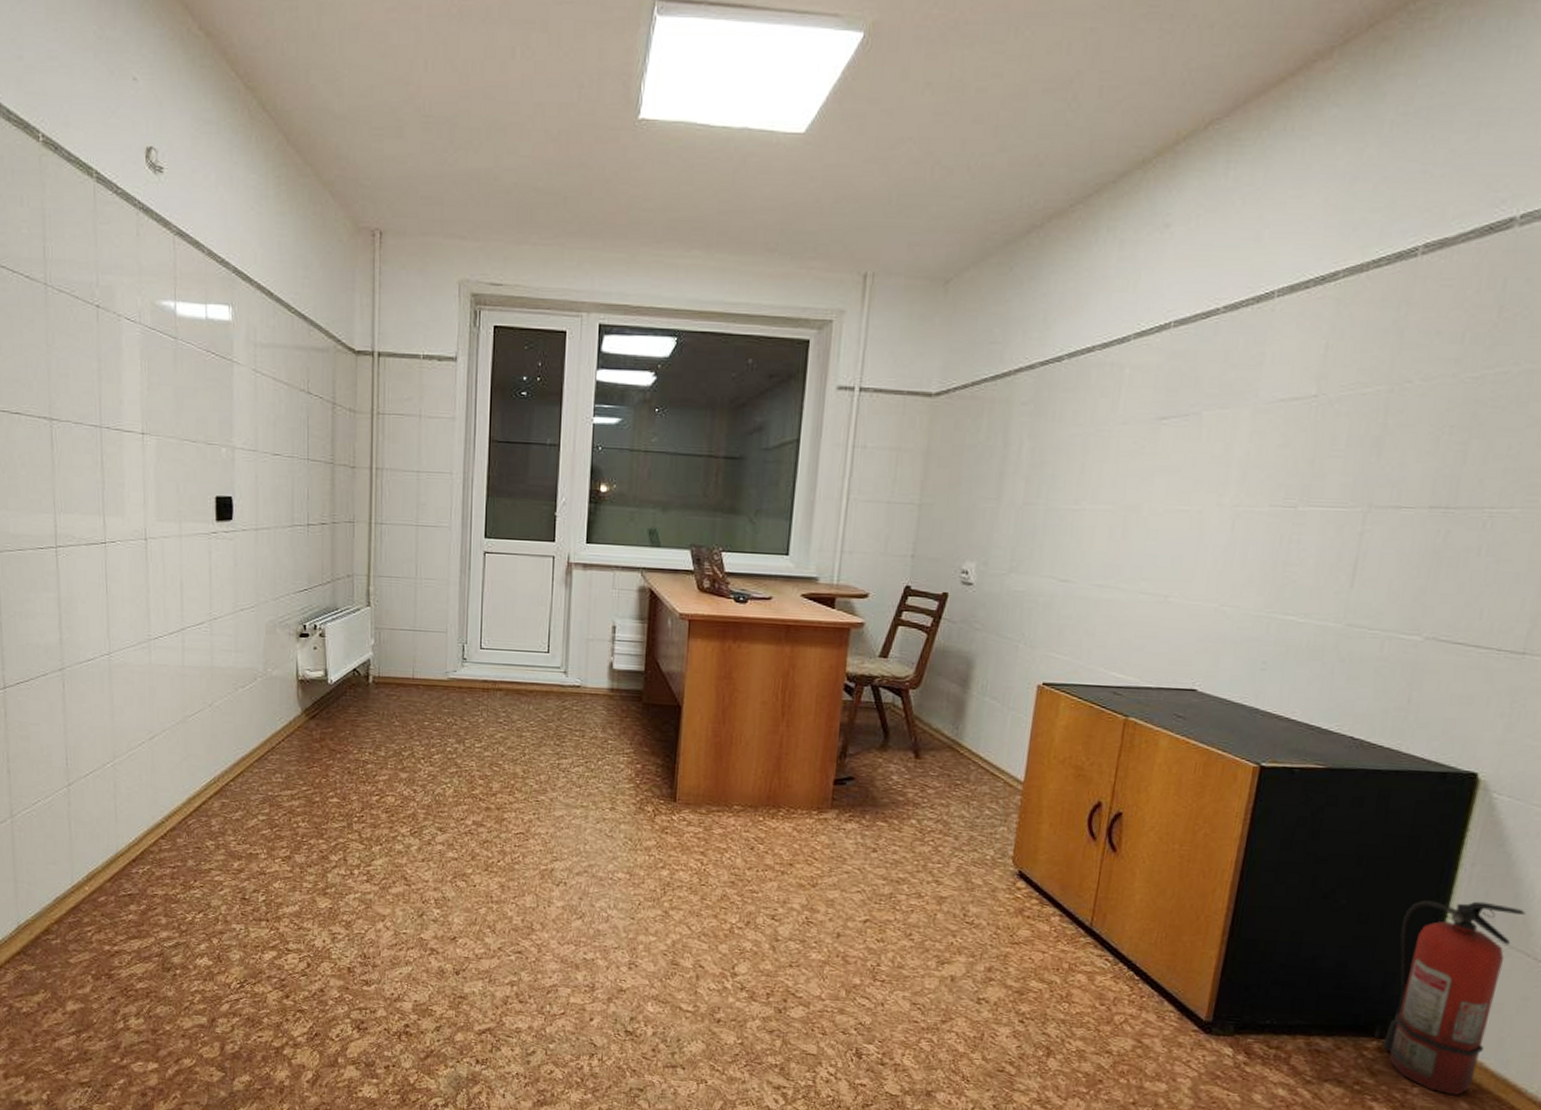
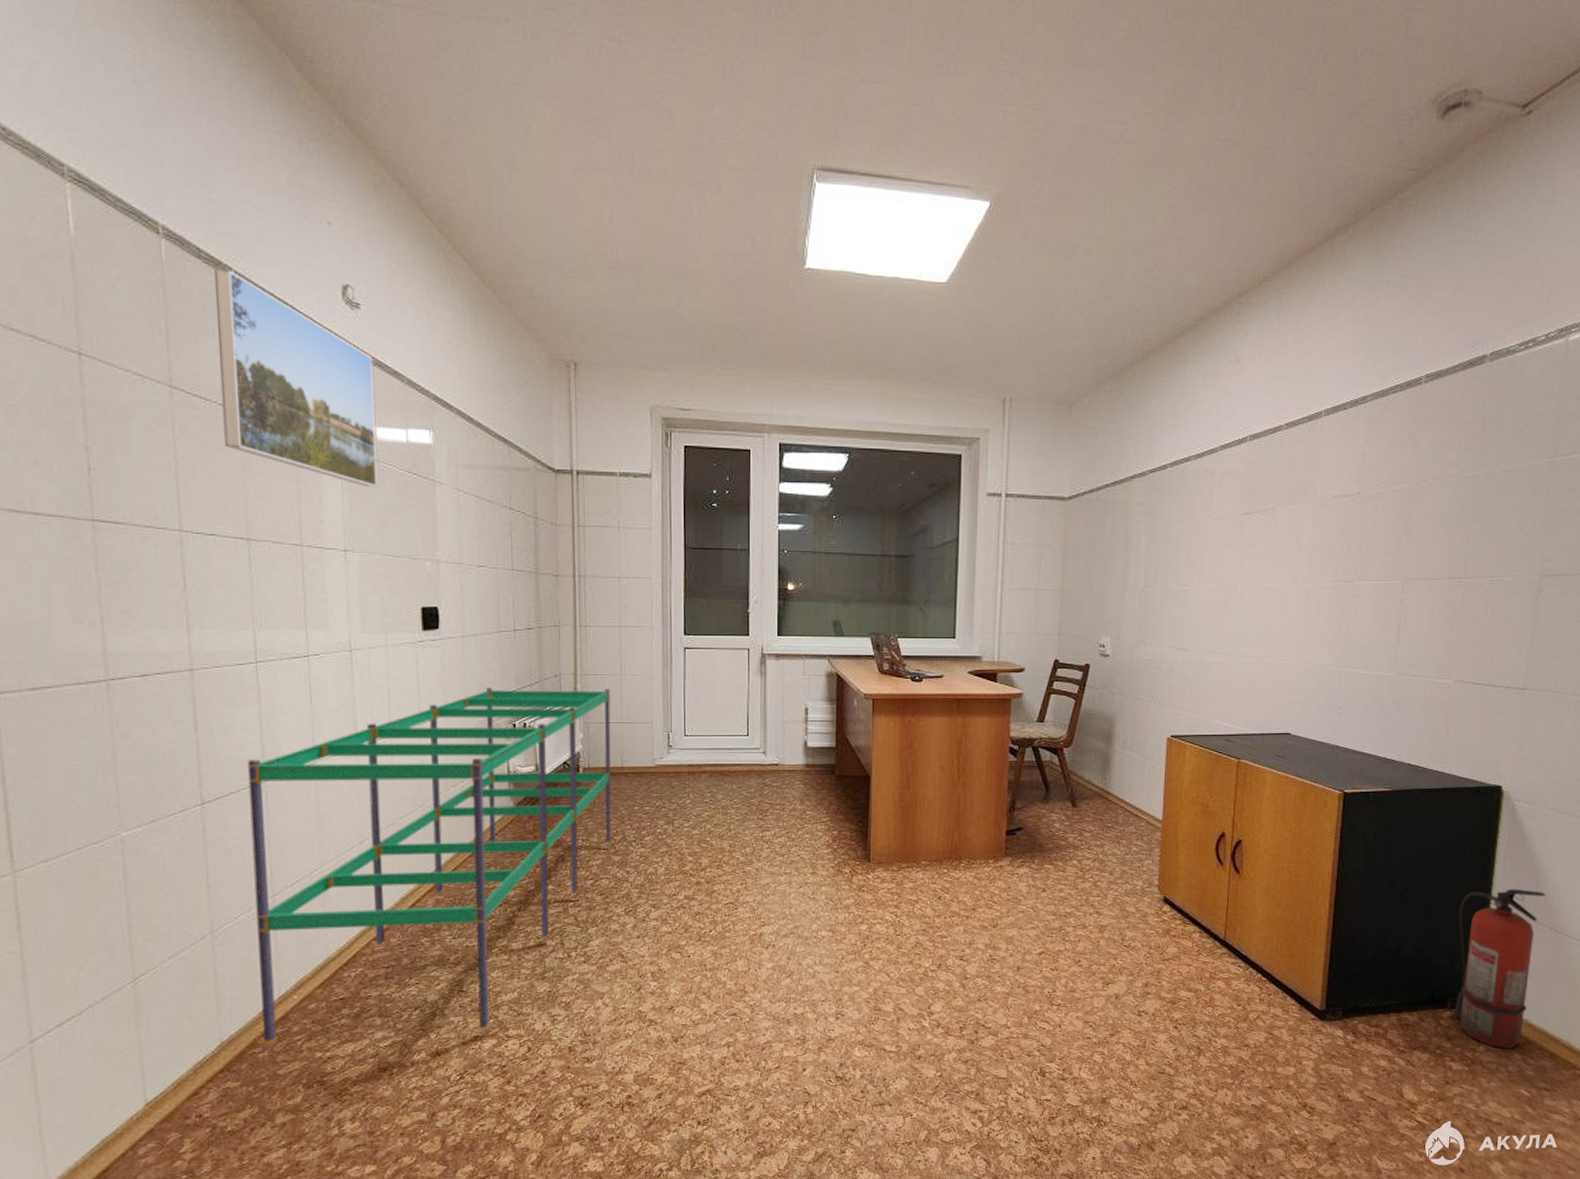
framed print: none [22,132,176,366] -> present [214,269,378,487]
shelving unit: none [46,585,404,948] -> present [247,687,612,1052]

